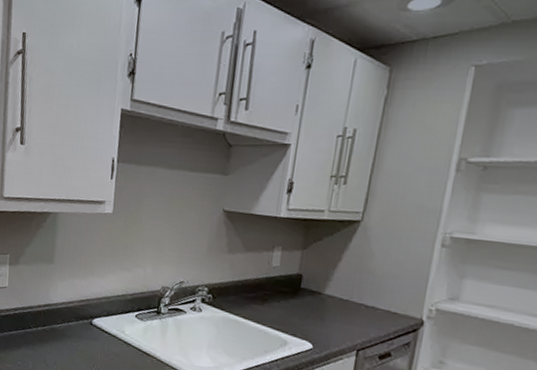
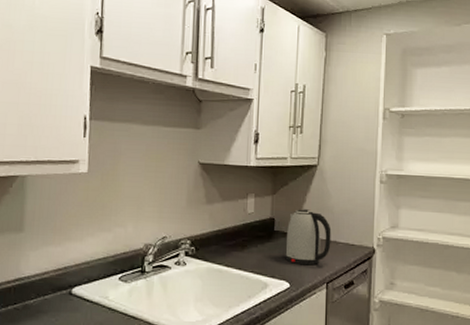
kettle: none [310,267,370,329] -> present [285,209,331,266]

